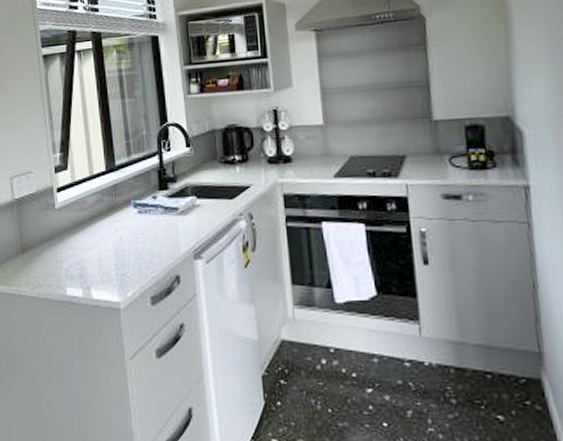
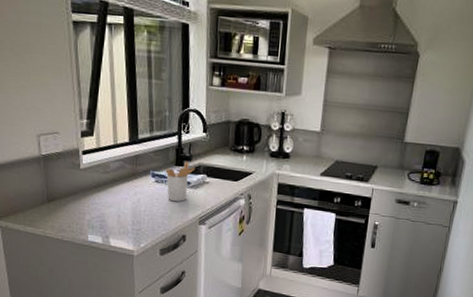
utensil holder: none [148,184,182,234] -> present [165,162,196,202]

